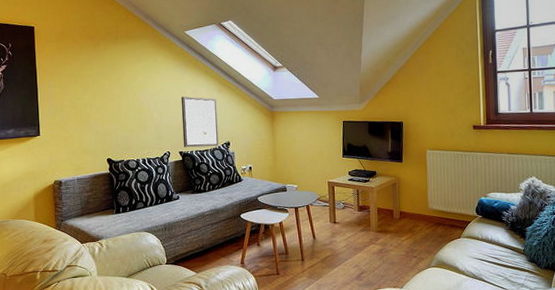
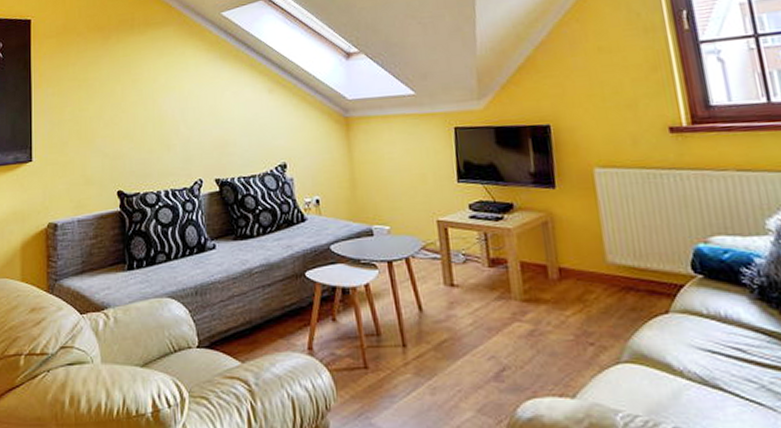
wall art: present [181,96,219,148] -> none [216,100,271,173]

